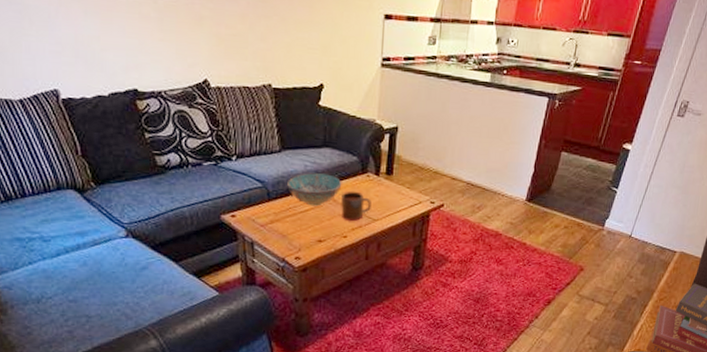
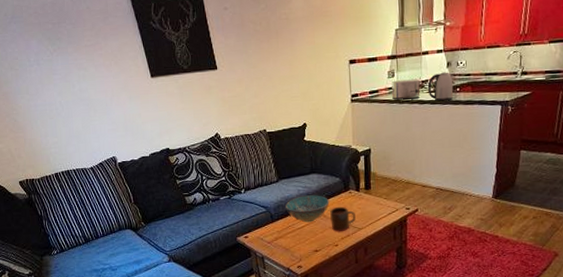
toaster: none [430,48,465,76] -> present [392,79,421,101]
kettle: none [471,48,503,84] -> present [427,72,454,102]

